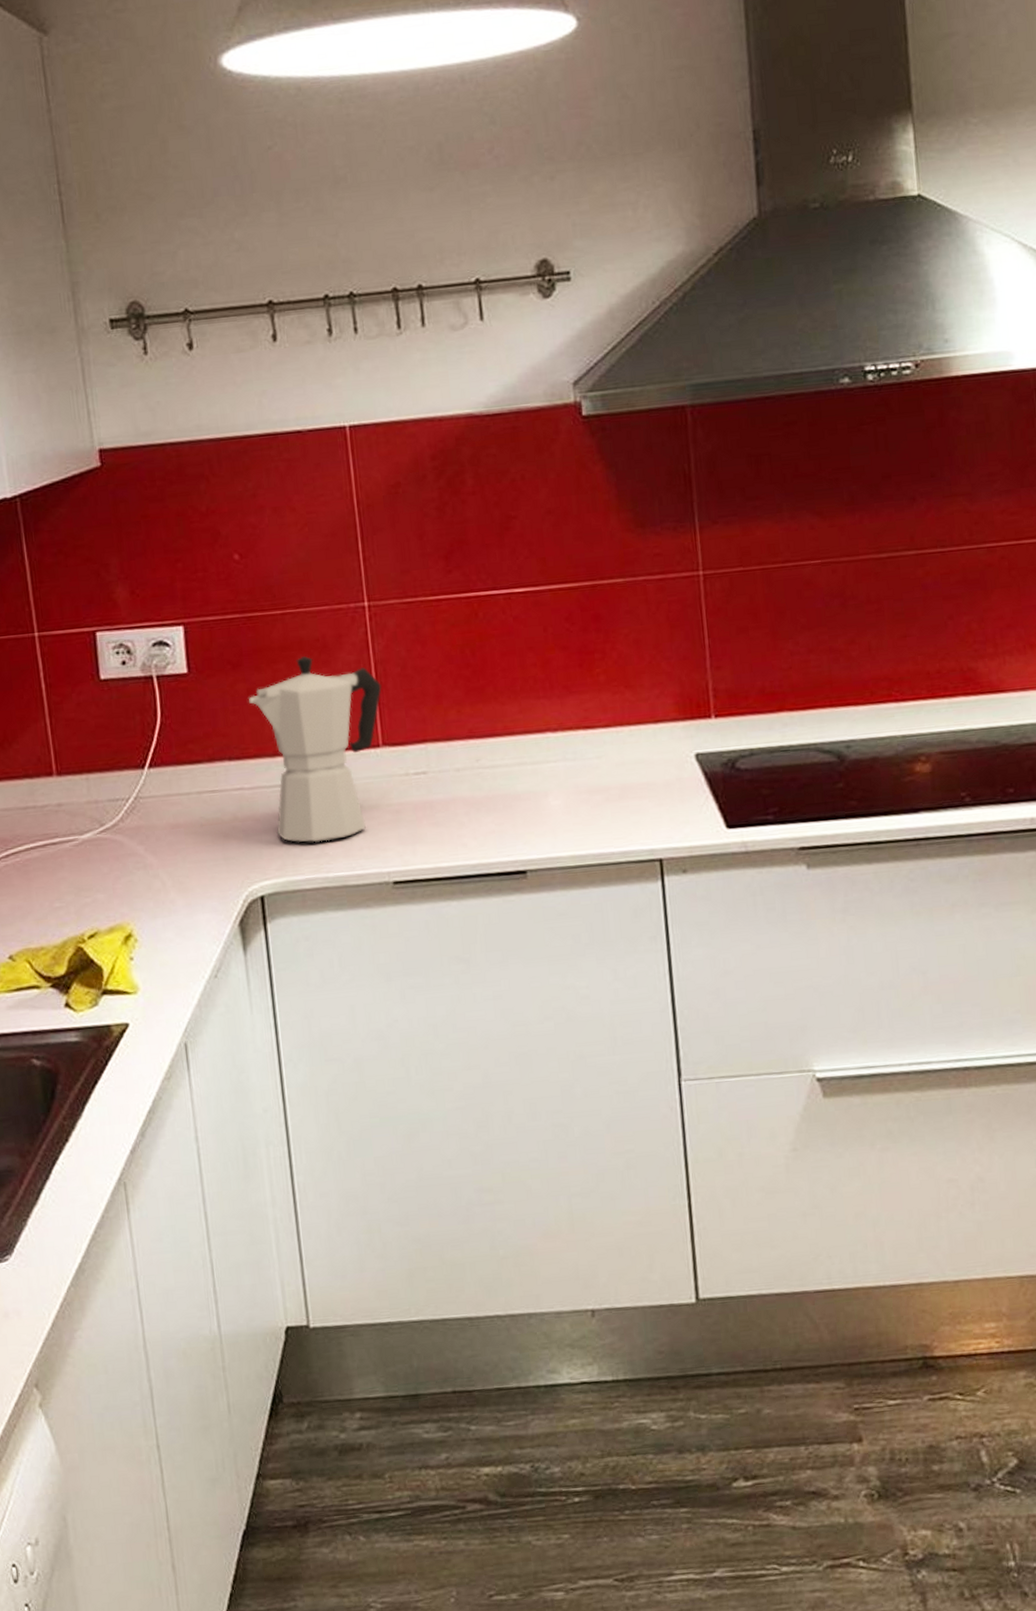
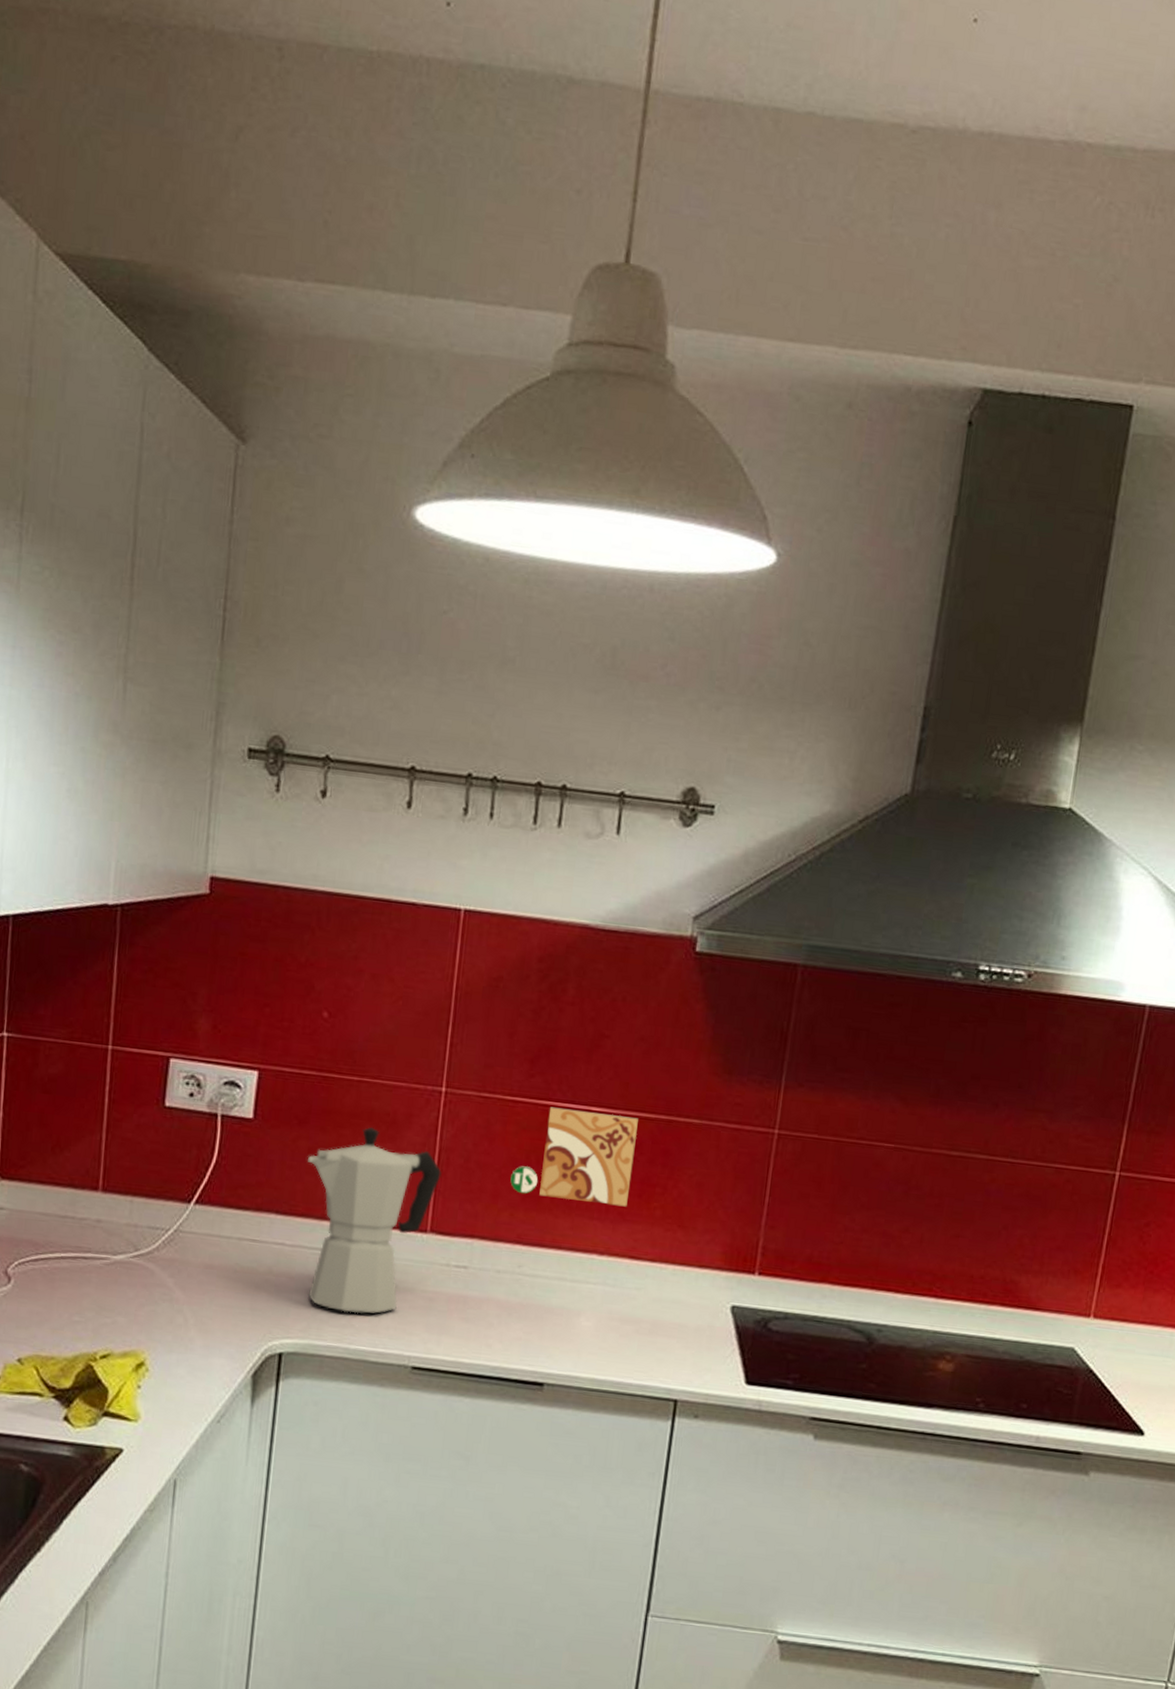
decorative tile: none [450,590,570,689] -> present [510,1107,638,1207]

